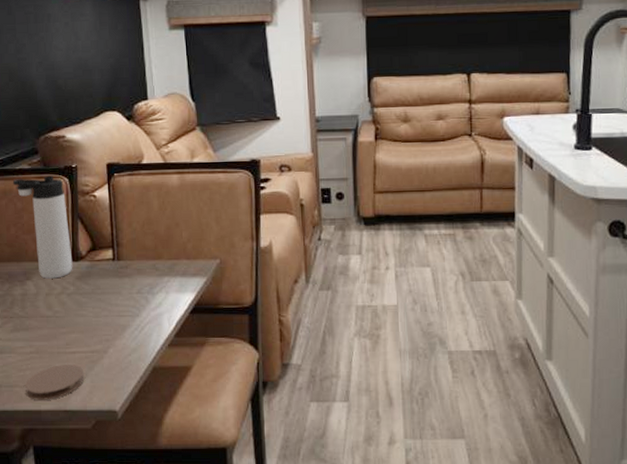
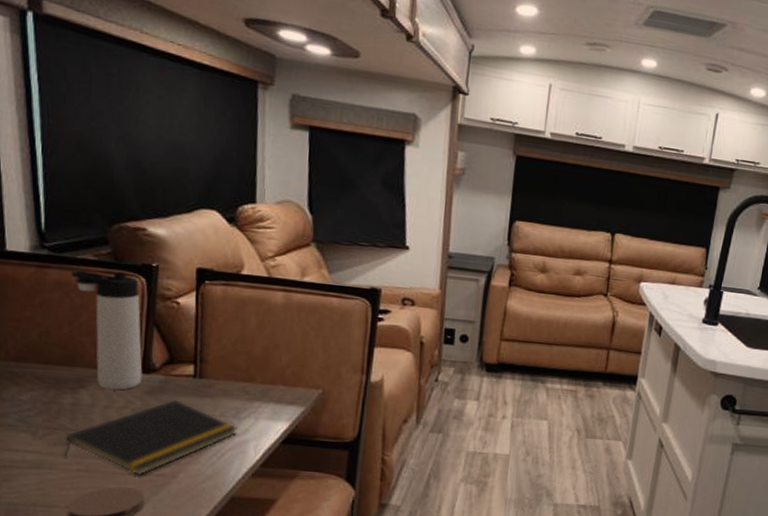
notepad: none [19,281,153,354] -> present [64,399,238,476]

